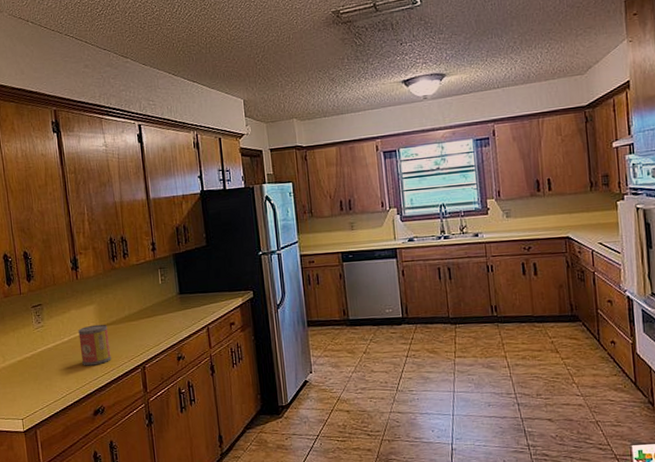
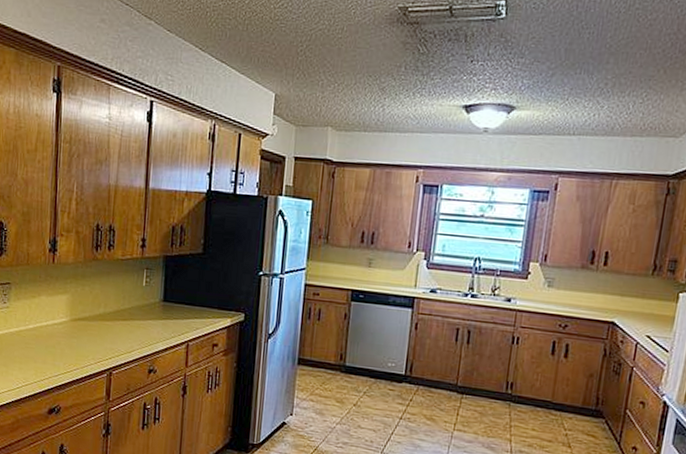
canister: present [78,324,111,366] -> none [44,316,78,361]

